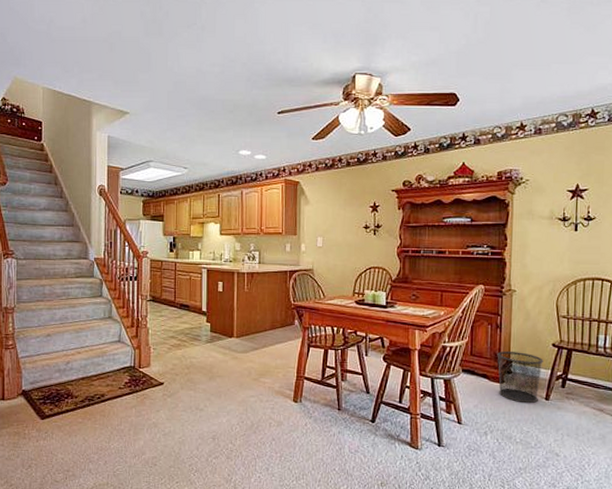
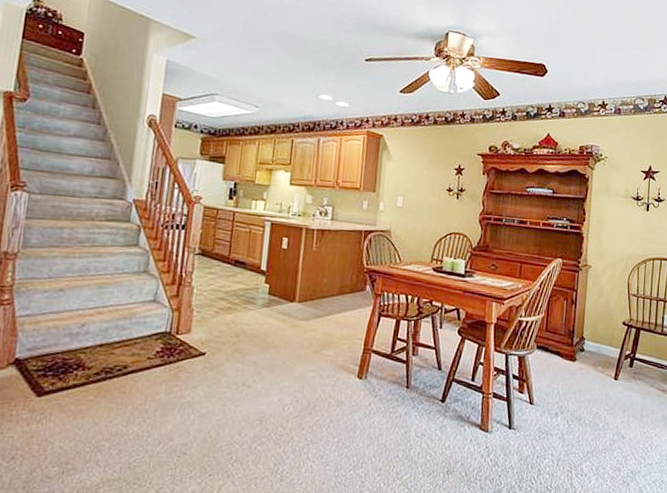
trash can: present [497,351,543,403] -> none [571,328,614,382]

